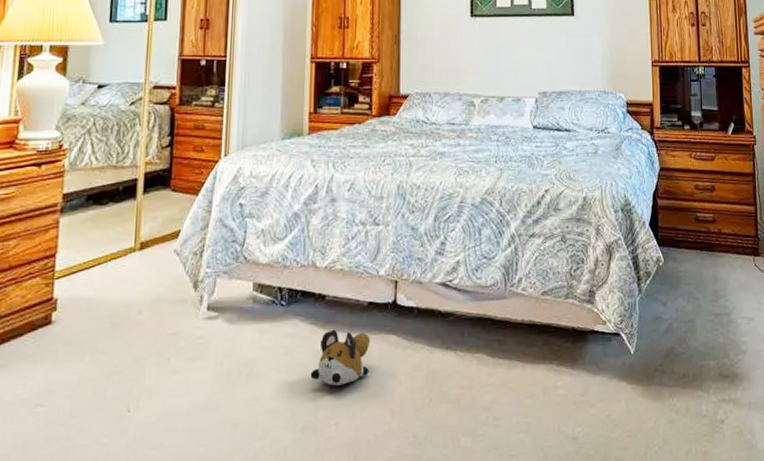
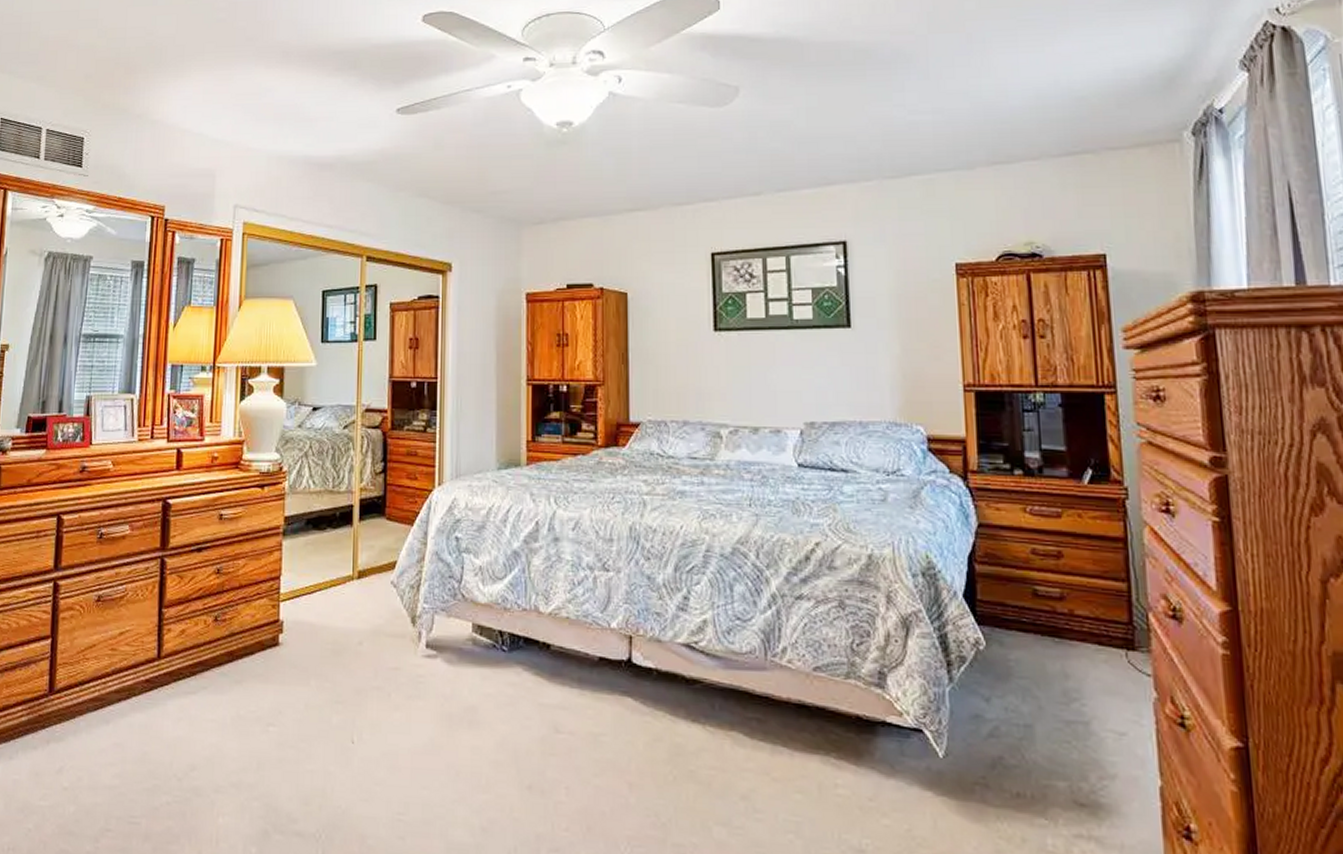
plush toy: present [310,329,371,386] -> none [536,683,603,746]

